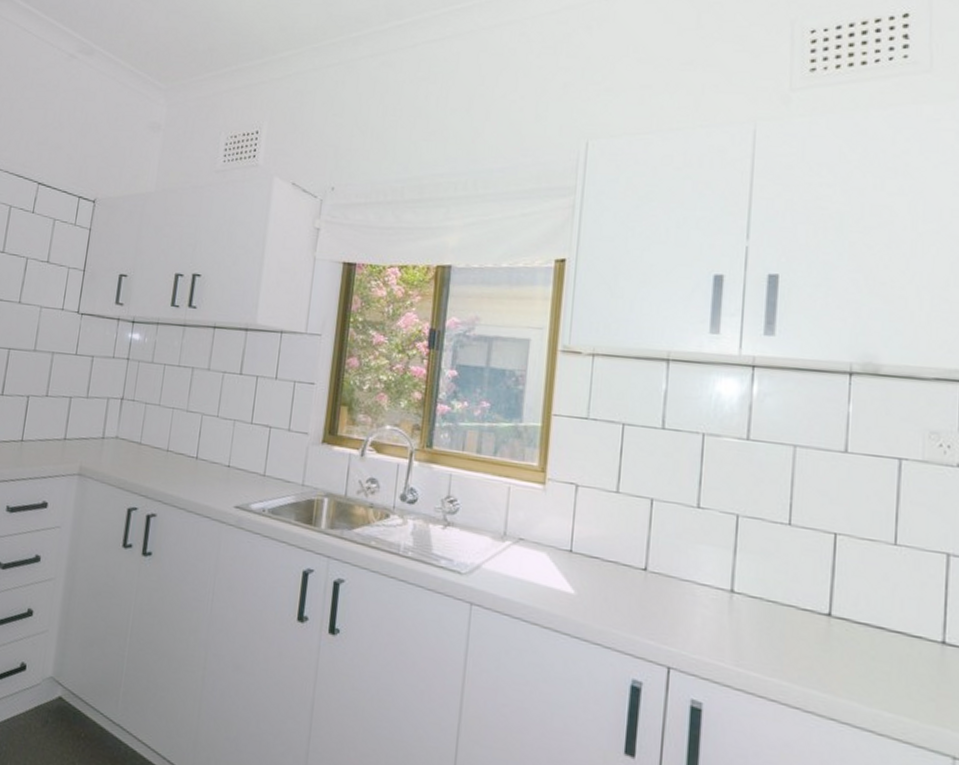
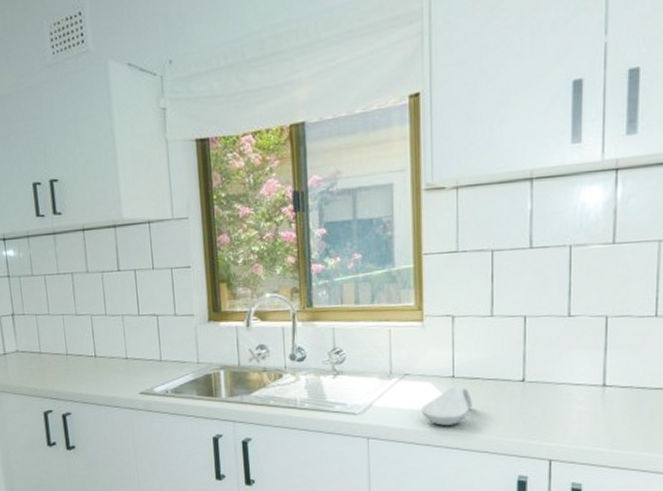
spoon rest: none [532,561,589,607] -> present [421,386,472,426]

